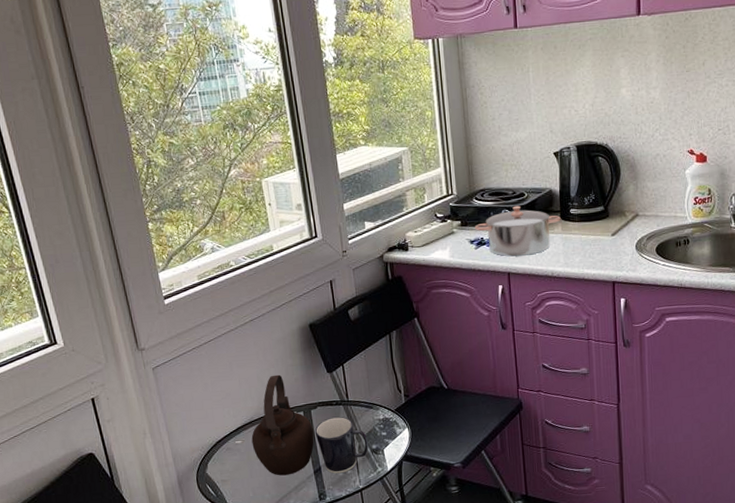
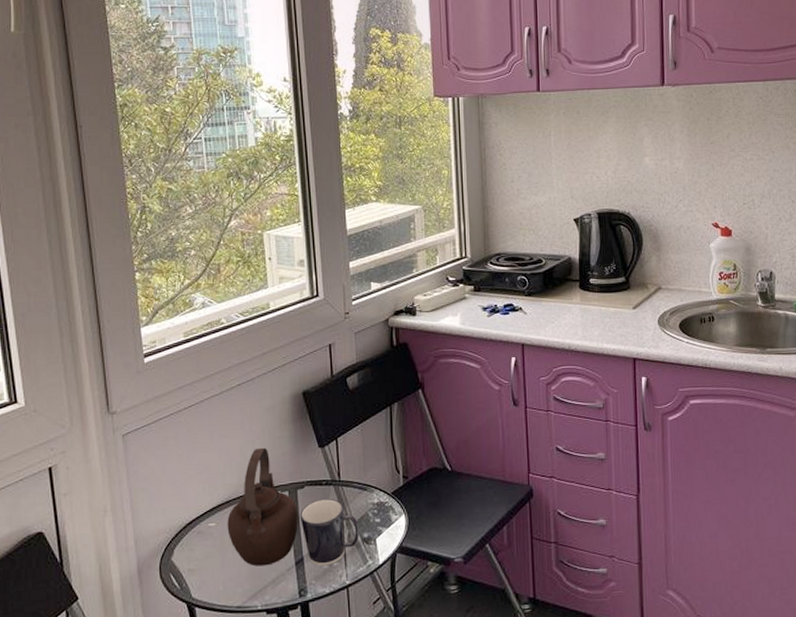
cooking pot: present [475,205,561,257] -> none [488,272,580,327]

